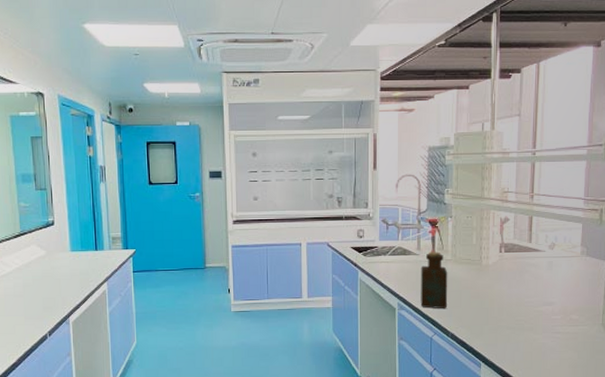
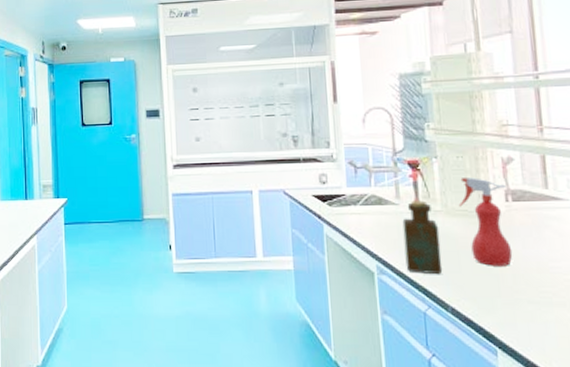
spray bottle: none [464,234,501,302] -> present [458,177,513,266]

